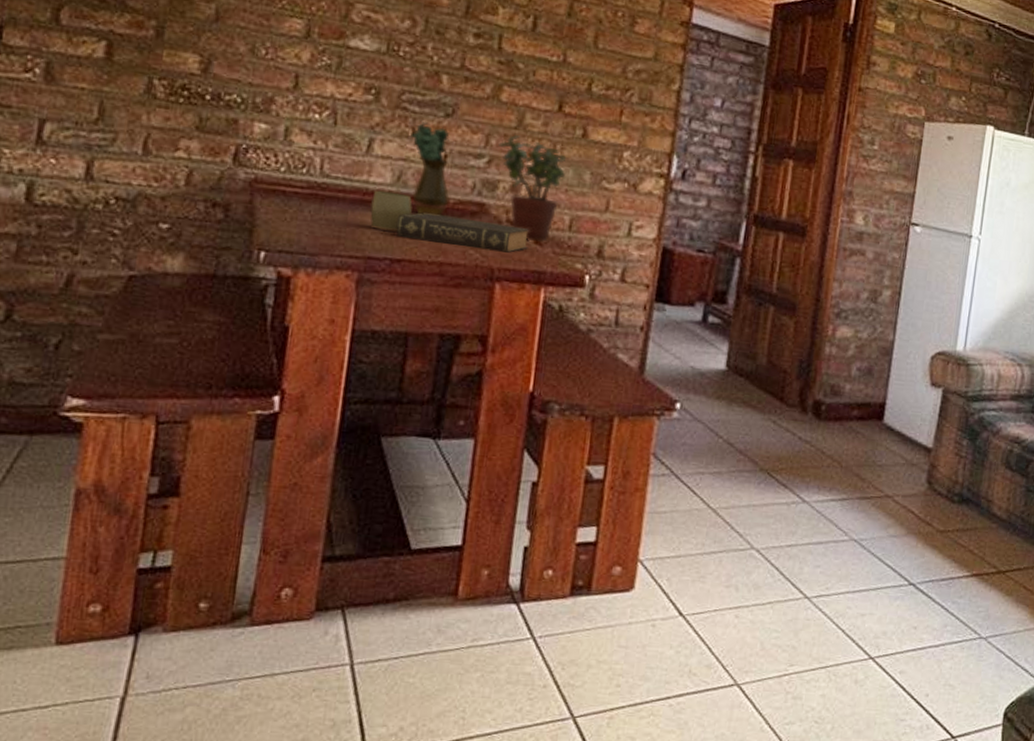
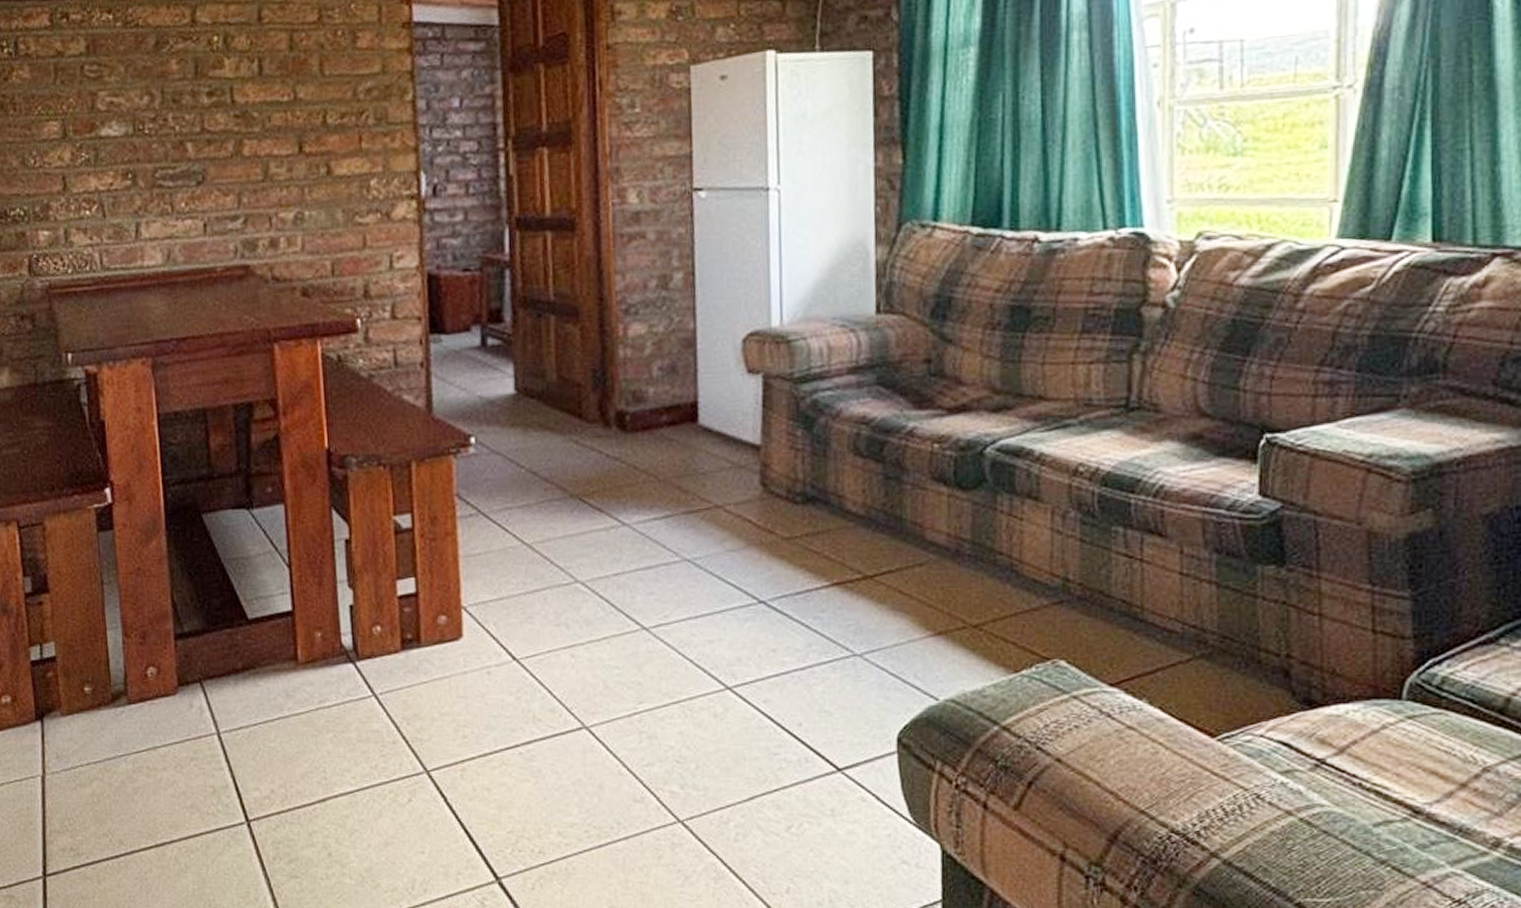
mug: present [370,190,413,232] -> none [149,271,186,312]
book: present [396,212,530,253] -> none [174,282,297,315]
vase: present [410,119,450,216] -> none [170,192,217,290]
potted plant: present [498,135,566,243] -> none [250,188,318,295]

